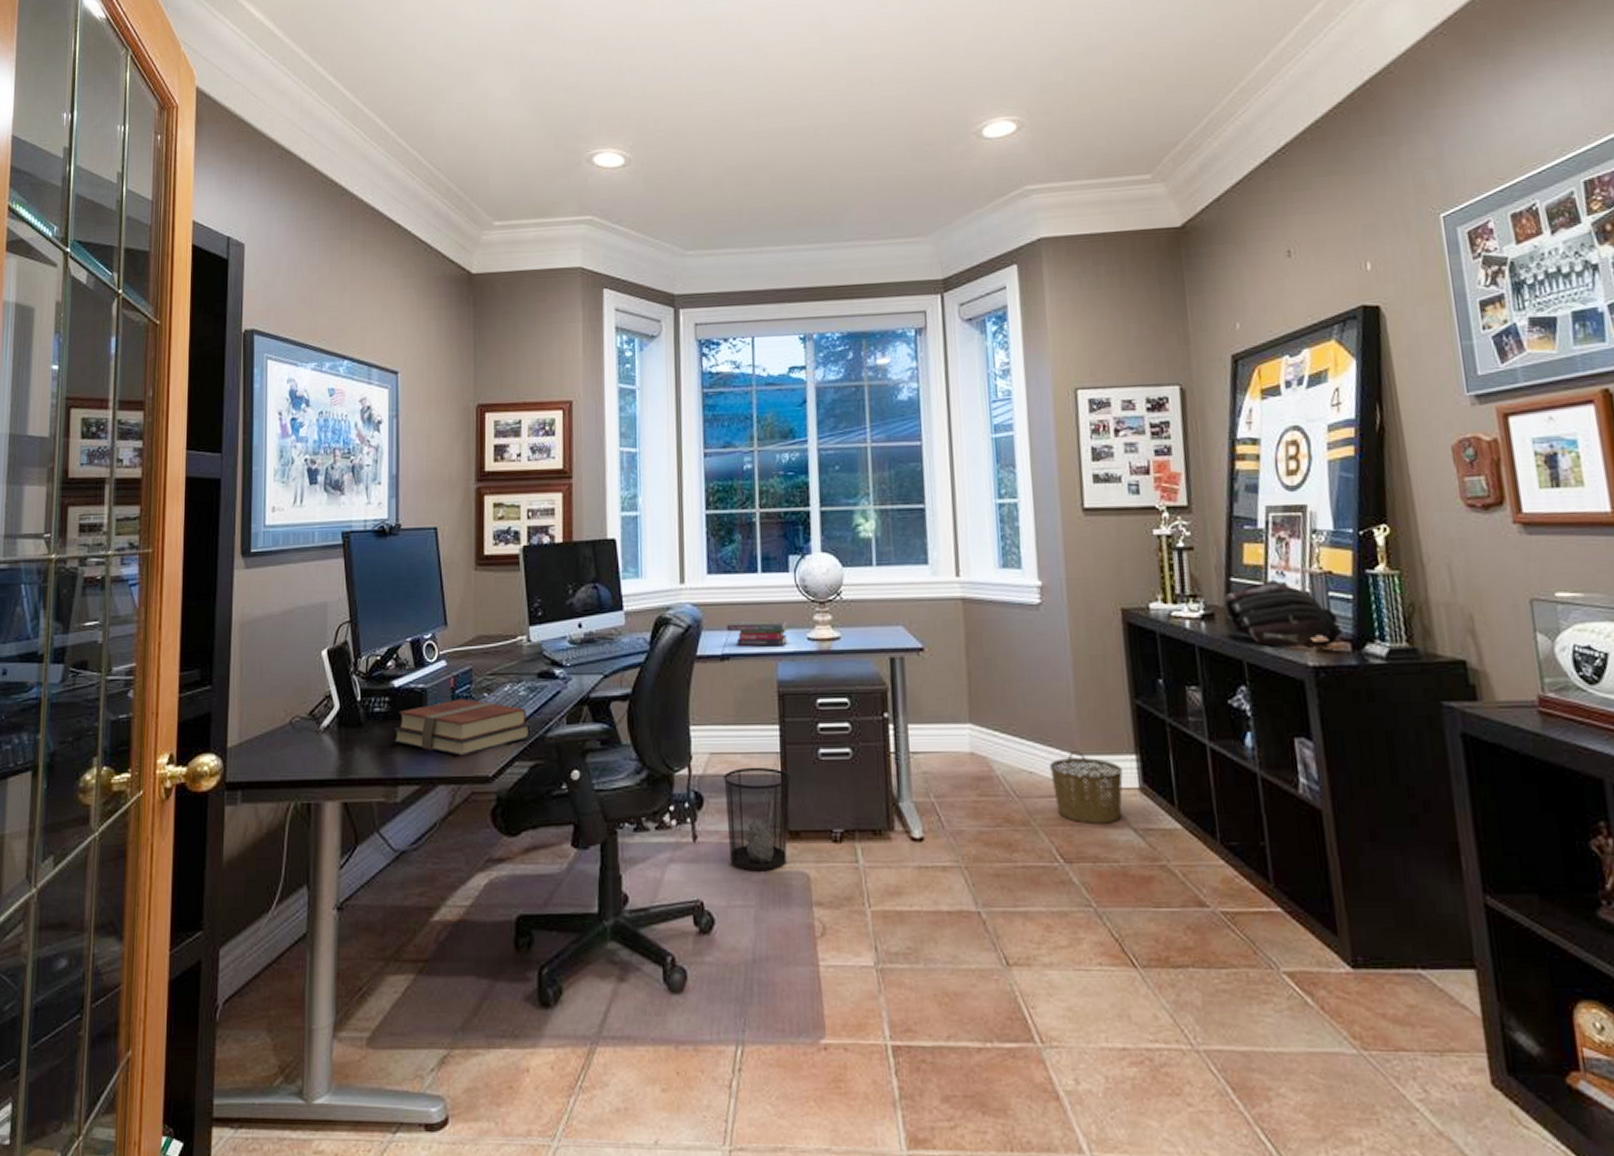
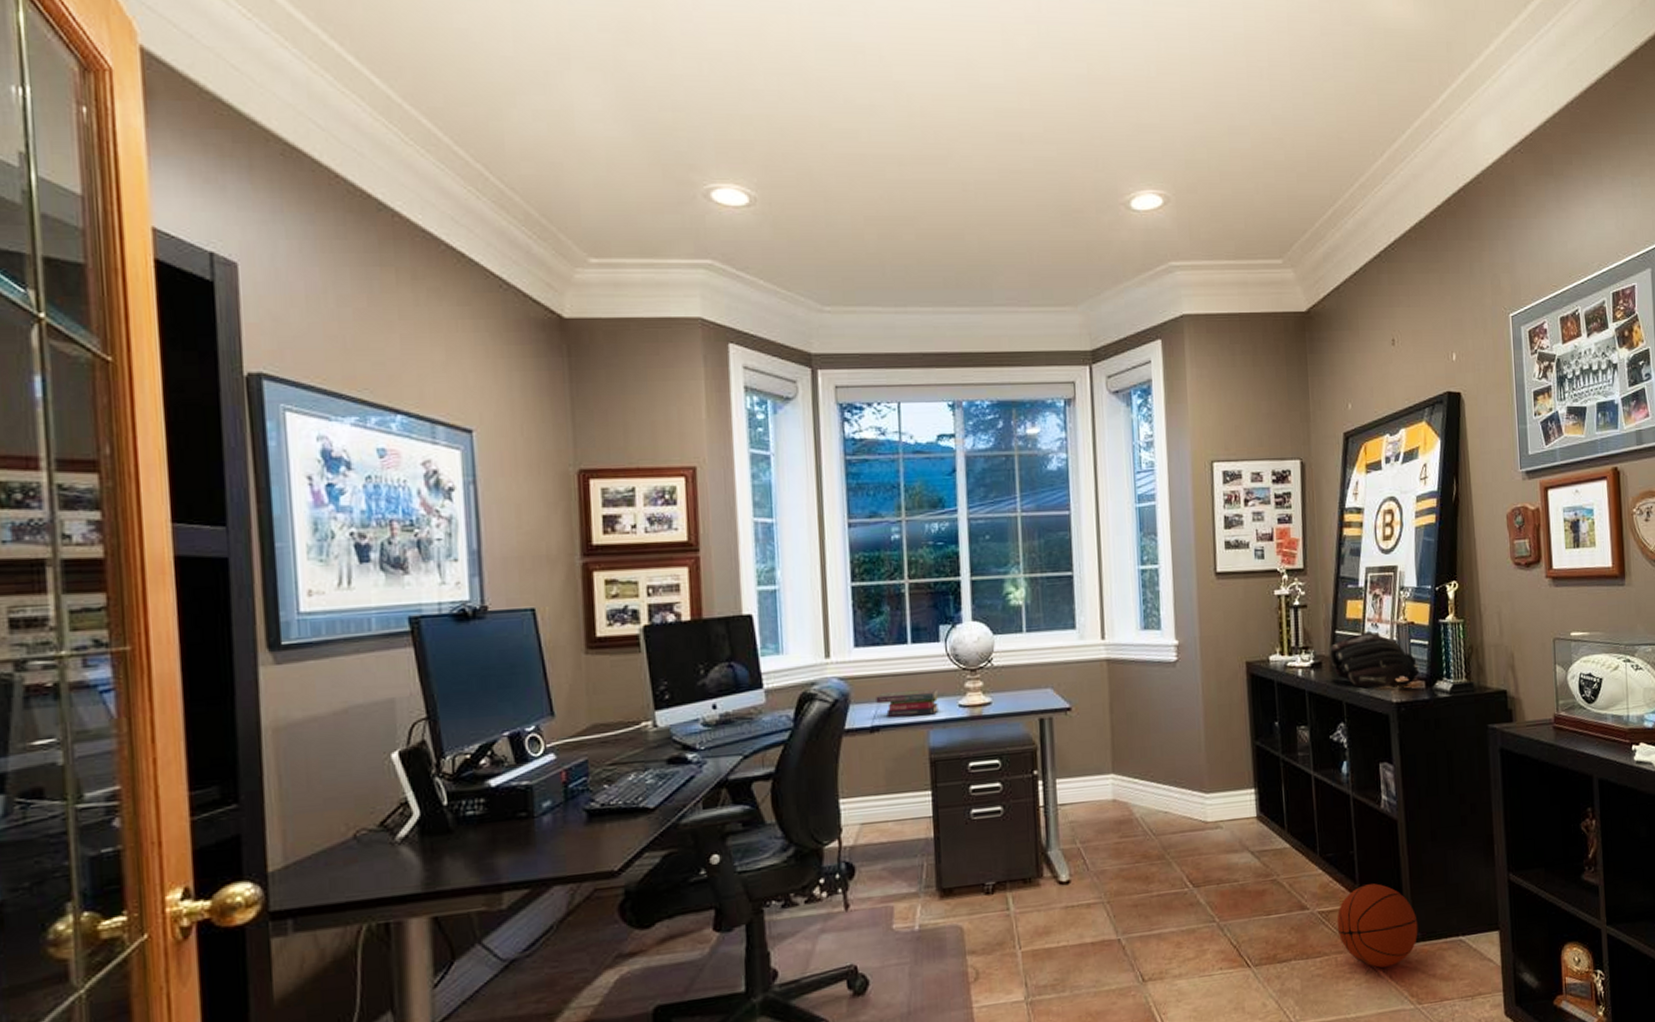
books: present [394,699,531,756] -> none [493,792,662,854]
waste bin: present [724,767,791,872] -> none [875,831,944,931]
basket: present [1049,749,1123,824] -> none [1182,788,1244,852]
basketball: none [1246,886,1358,995] -> present [1336,883,1418,968]

